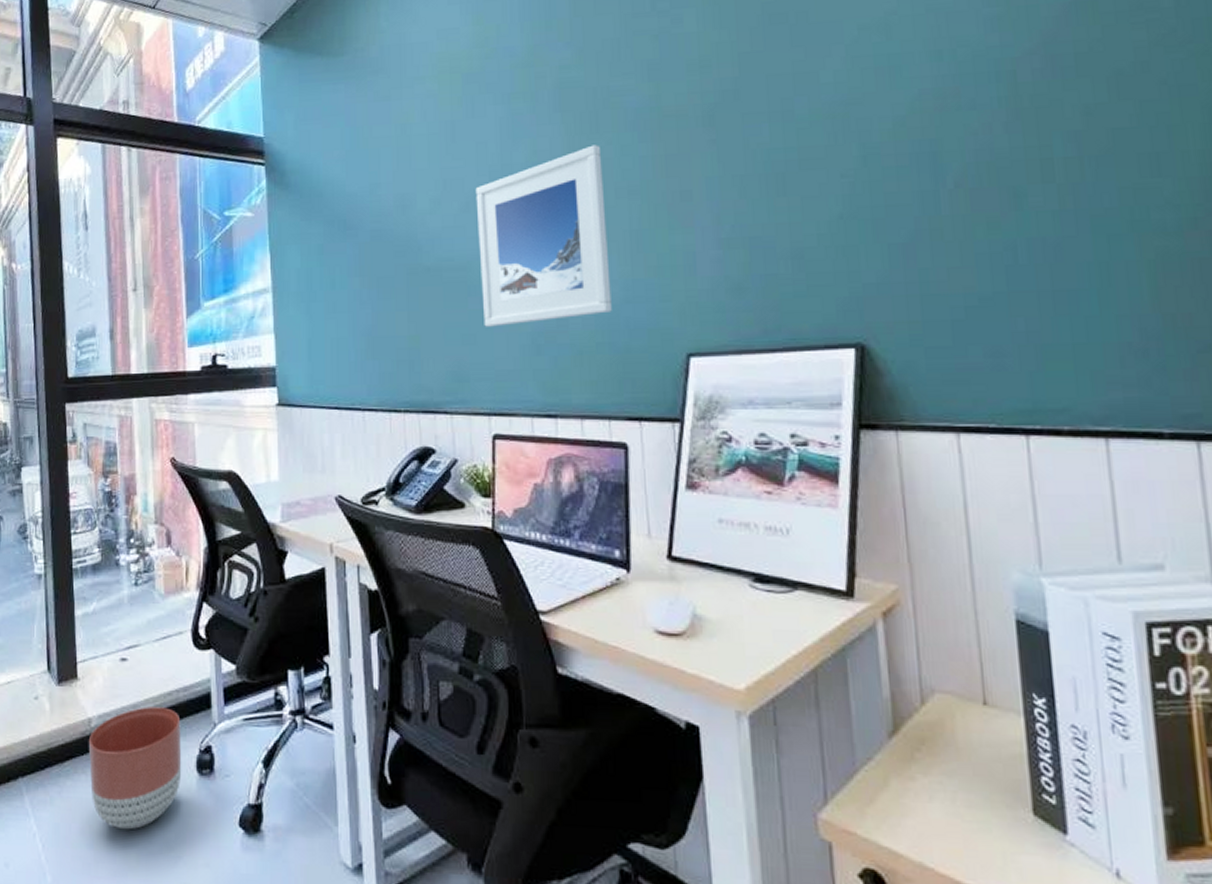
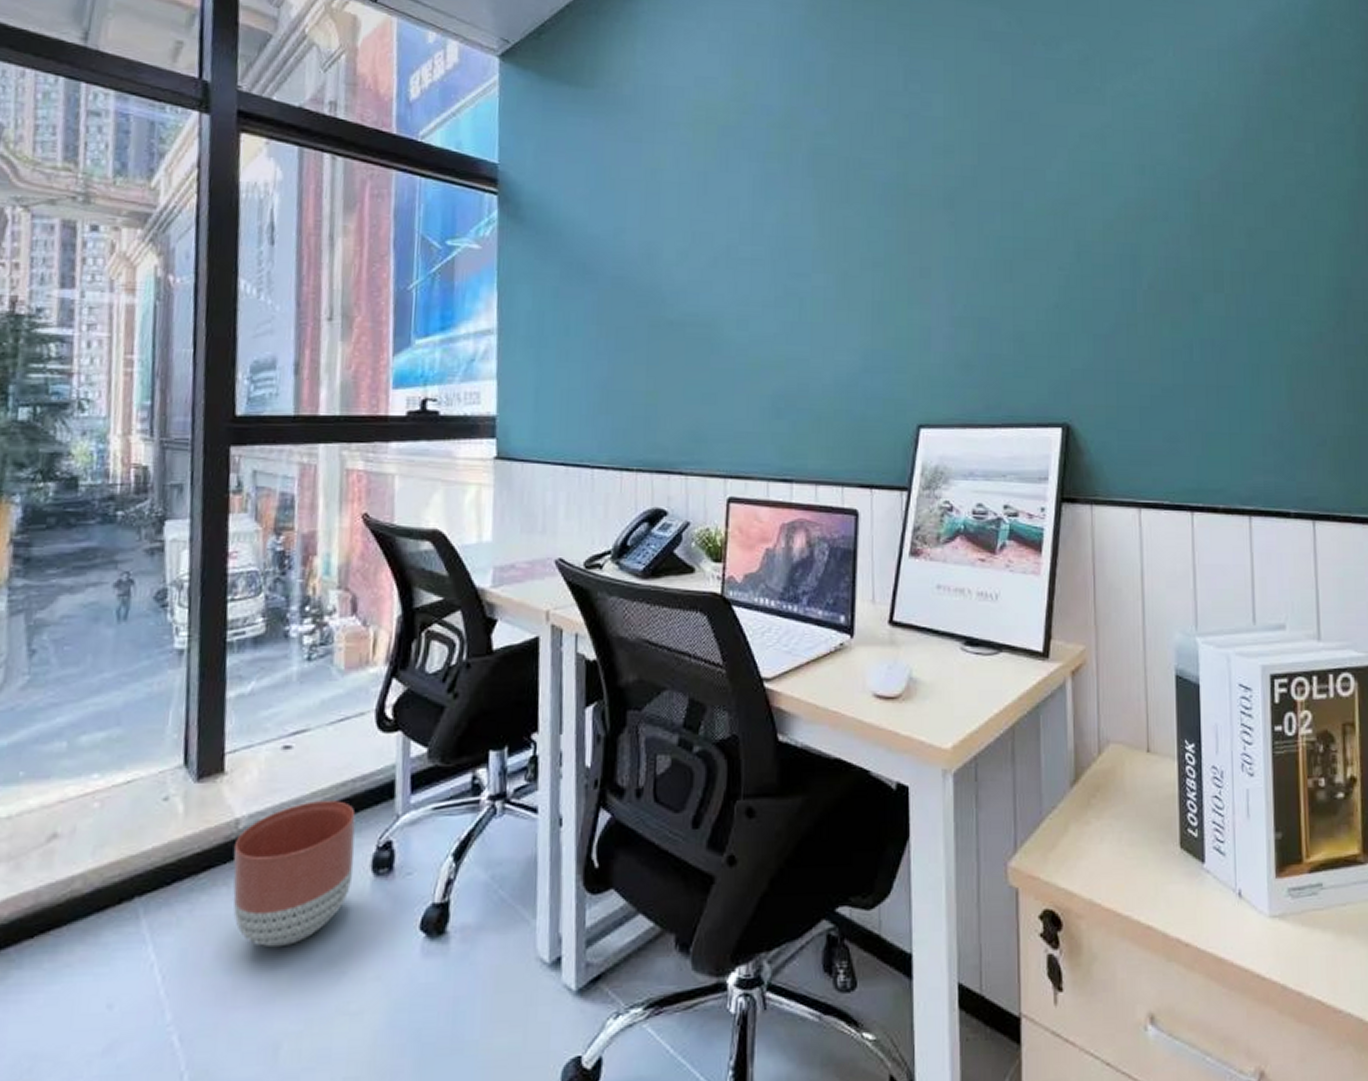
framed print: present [475,145,612,327] -> none [724,213,851,387]

